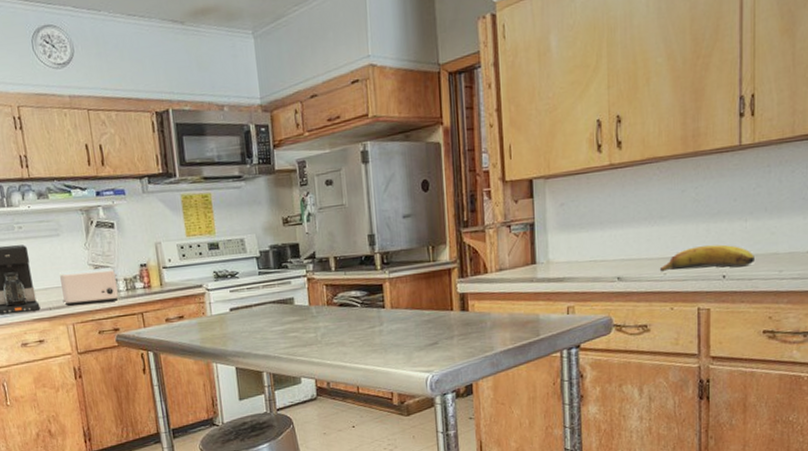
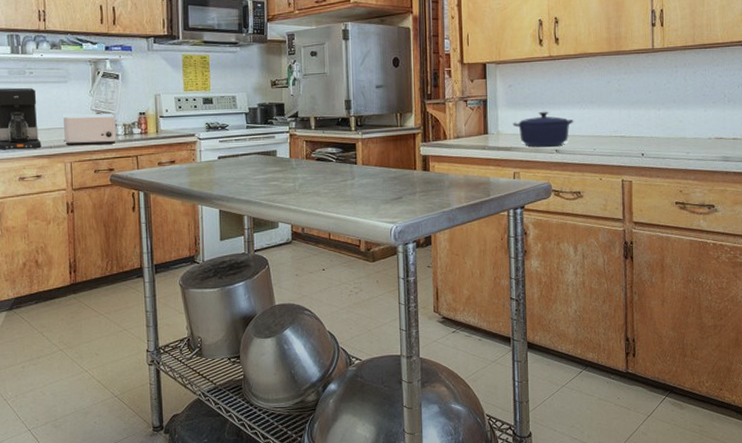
cooking pot: none [565,231,640,276] -> present [512,111,574,147]
fruit: present [659,244,754,272] -> none [590,128,667,148]

